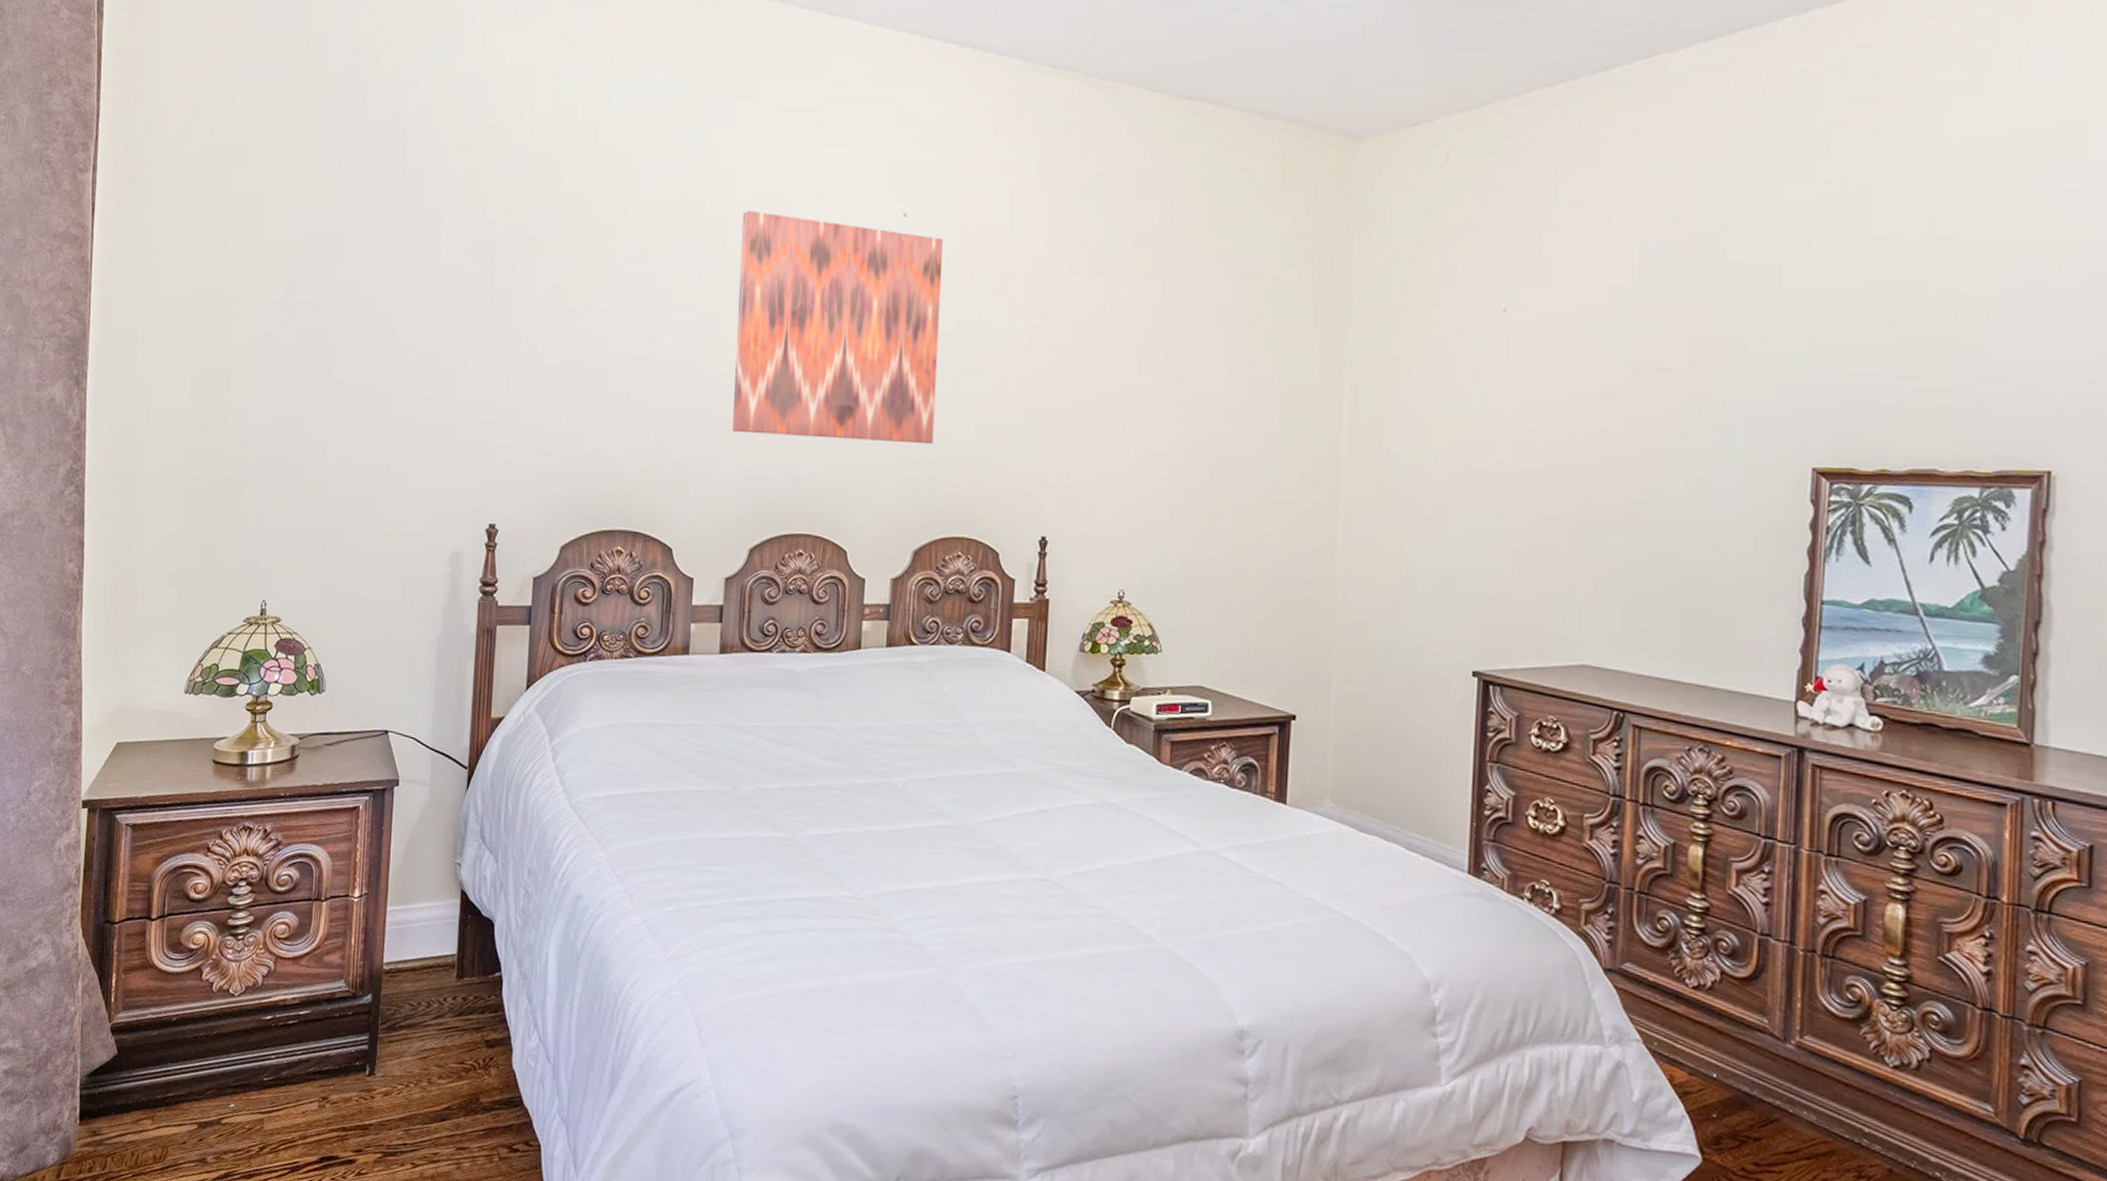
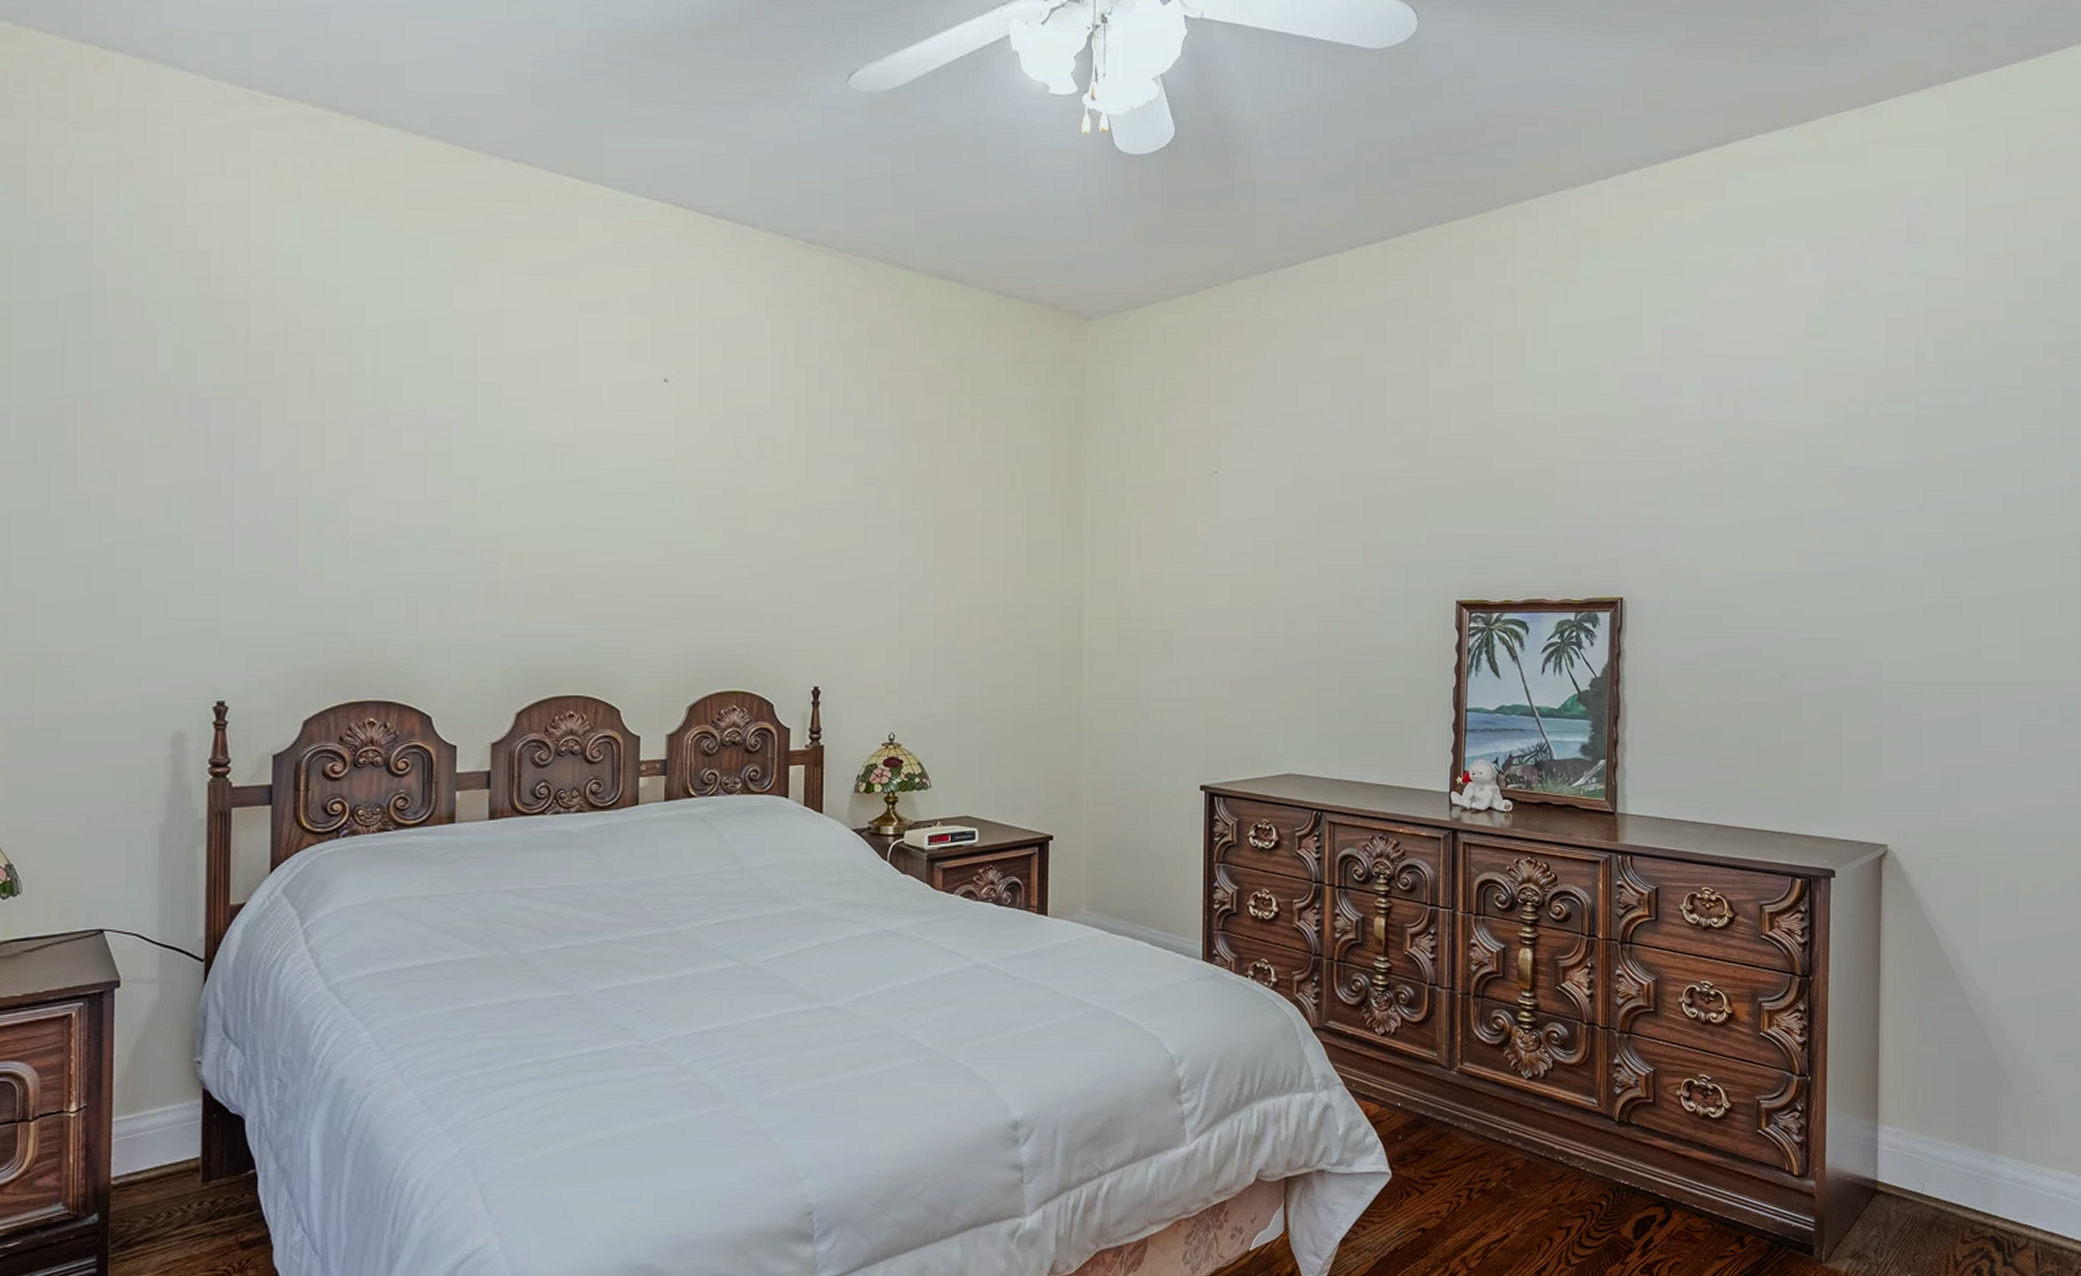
wall art: present [732,210,944,445] -> none [492,373,706,603]

